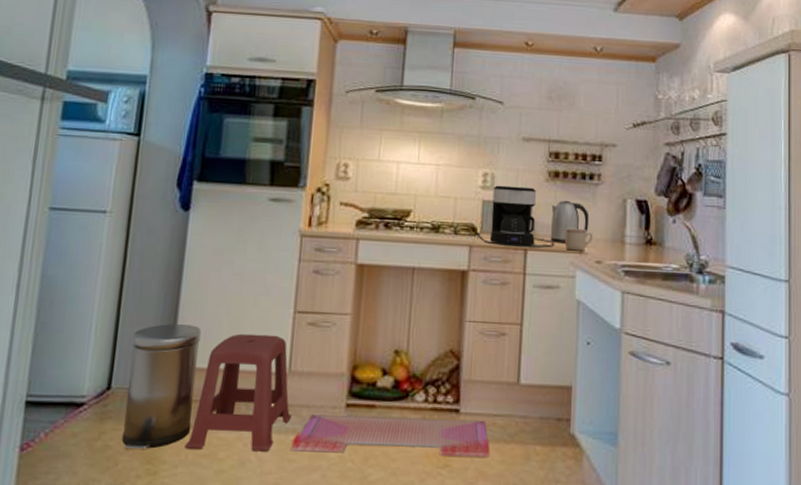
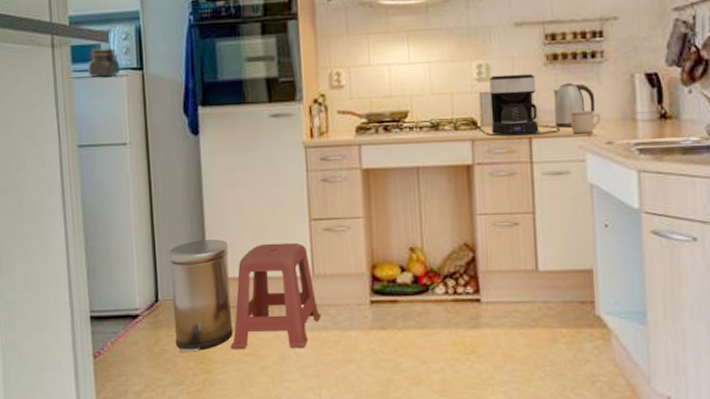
jar: none [78,107,116,139] -> present [87,47,121,77]
door mat: present [291,415,490,457] -> none [325,307,516,346]

